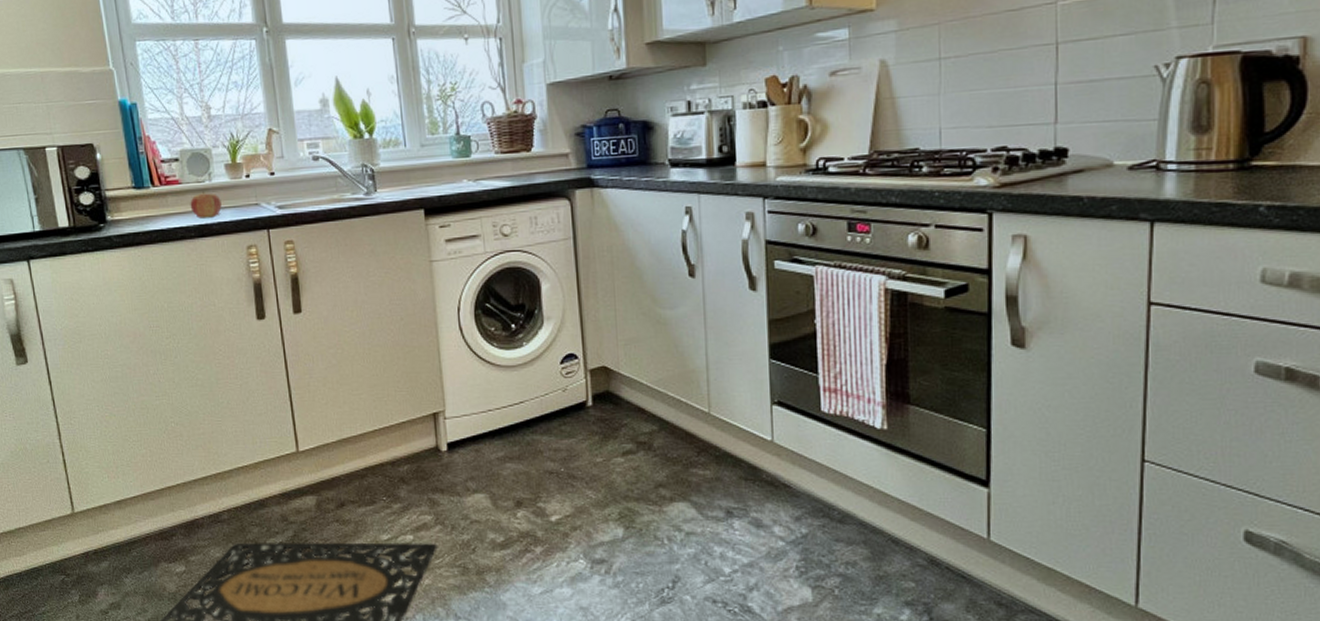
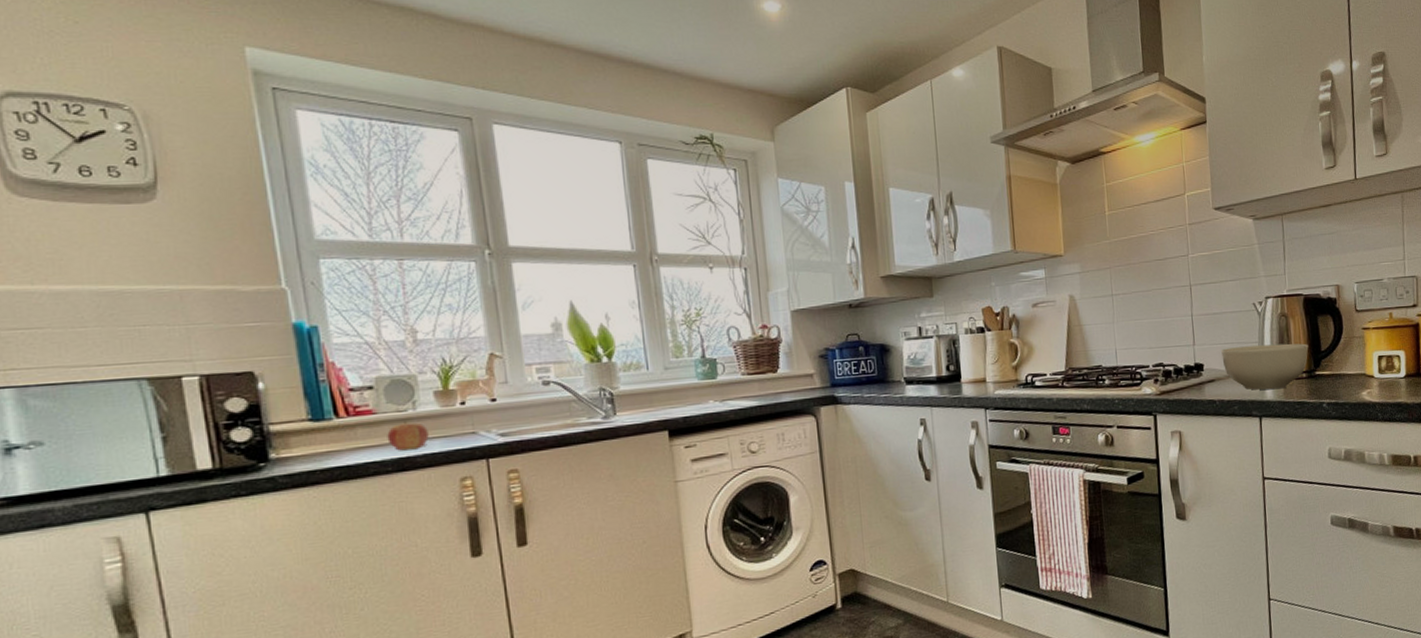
bowl: none [1098,121,1243,186] -> present [1221,343,1309,390]

